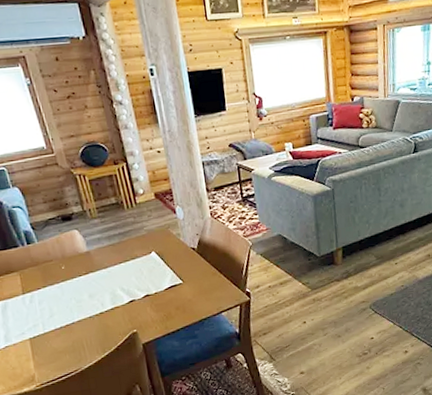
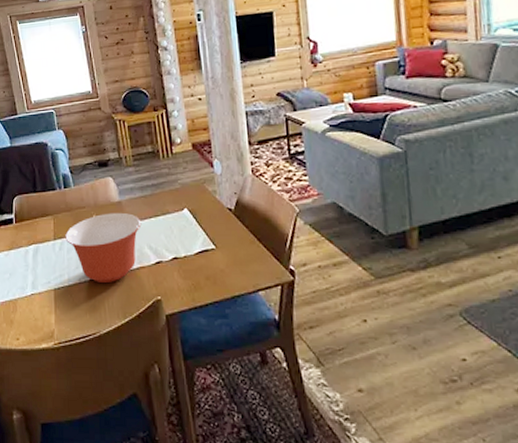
mixing bowl: none [34,261,112,327] -> present [65,212,142,284]

